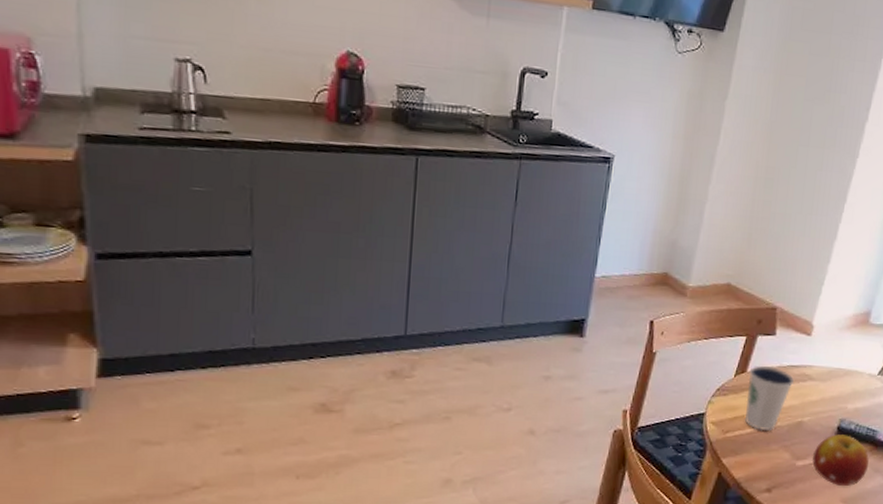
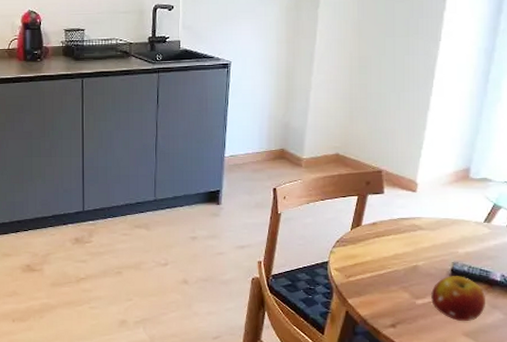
dixie cup: present [744,365,794,432] -> none [363,219,405,275]

